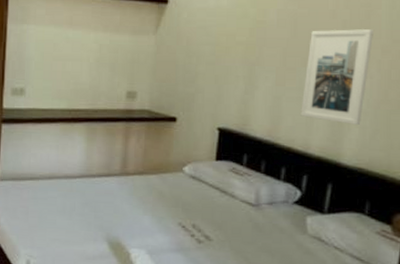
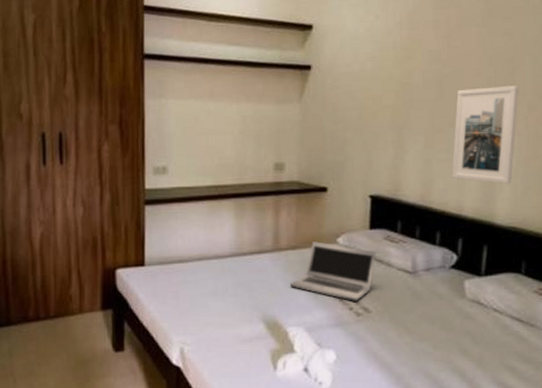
laptop: none [135,169,221,229] -> present [290,241,376,301]

